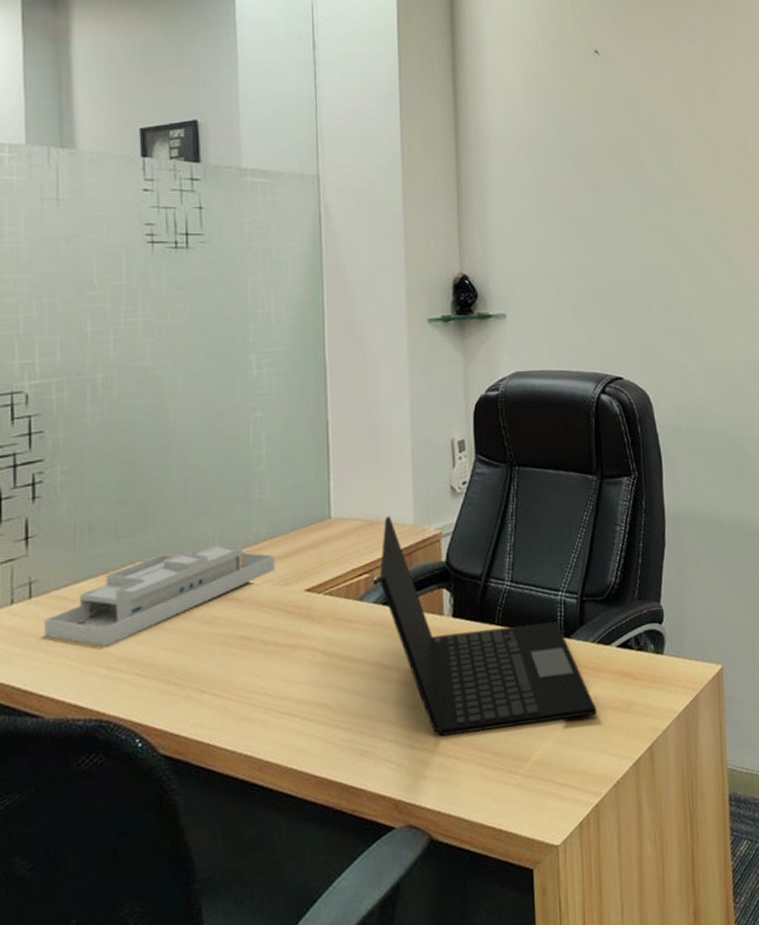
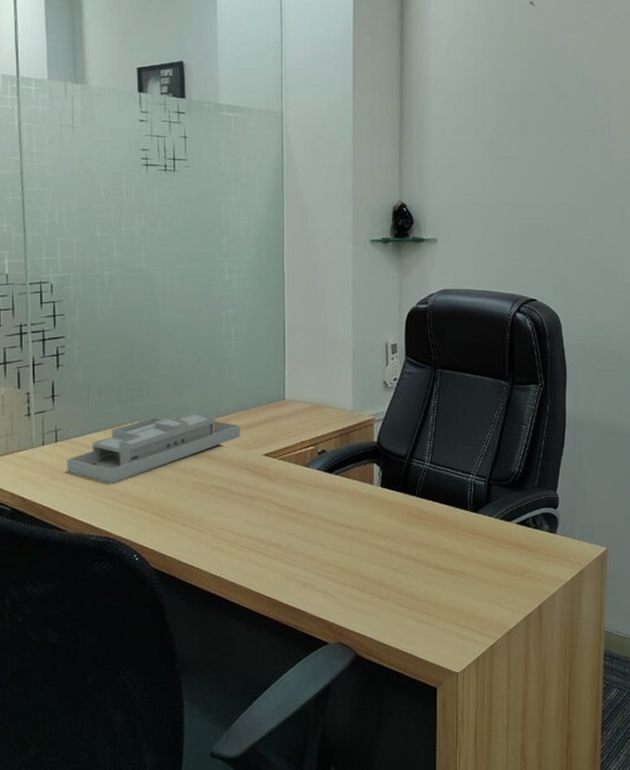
laptop: present [379,515,597,737] -> none [323,401,497,579]

